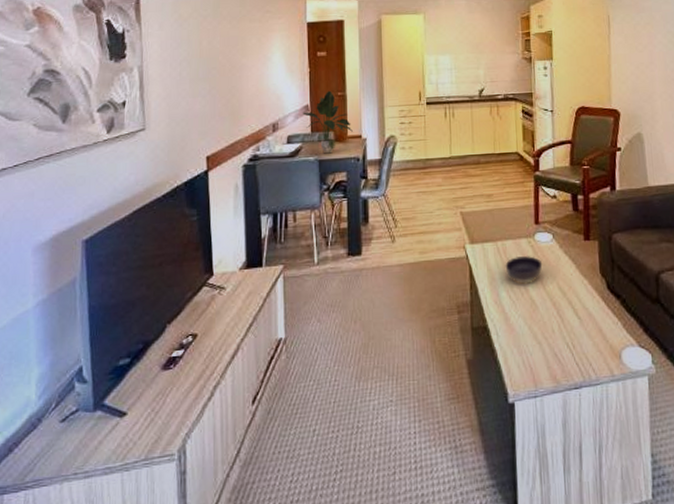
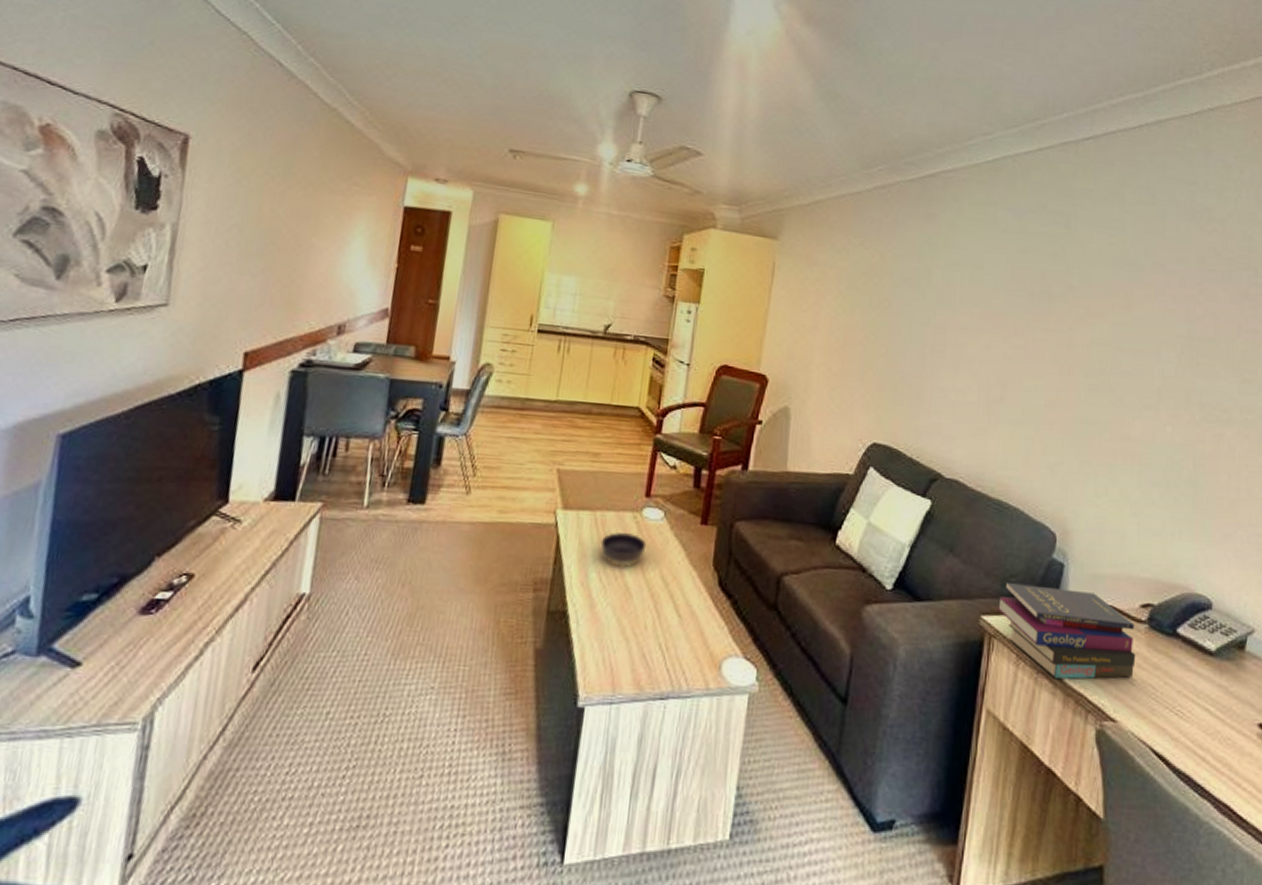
potted plant: present [302,90,353,154] -> none [379,295,440,374]

